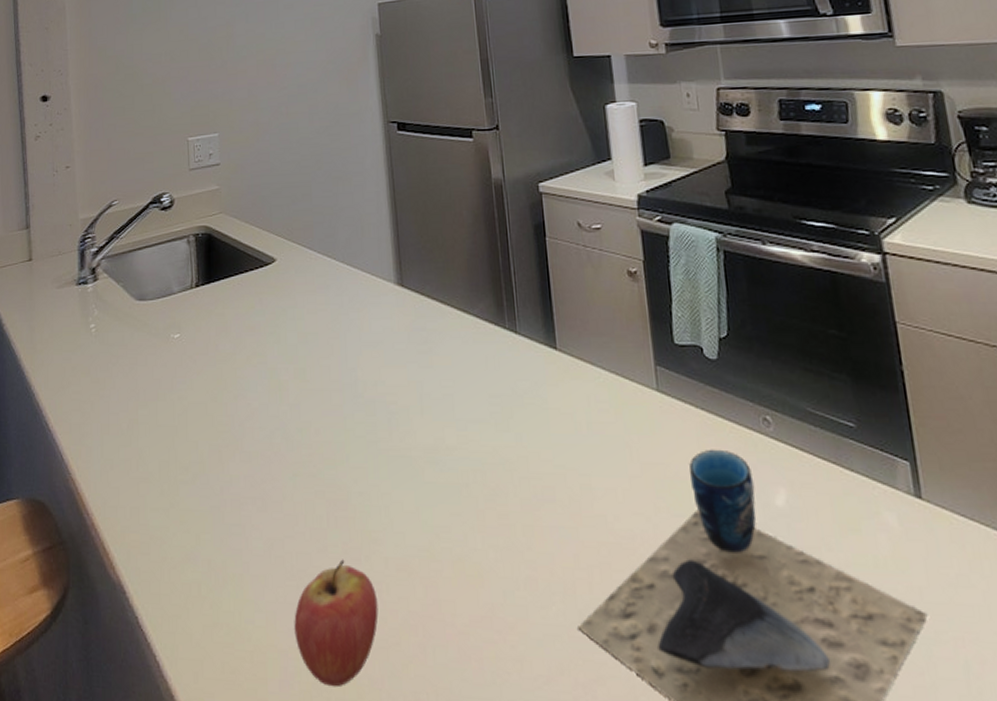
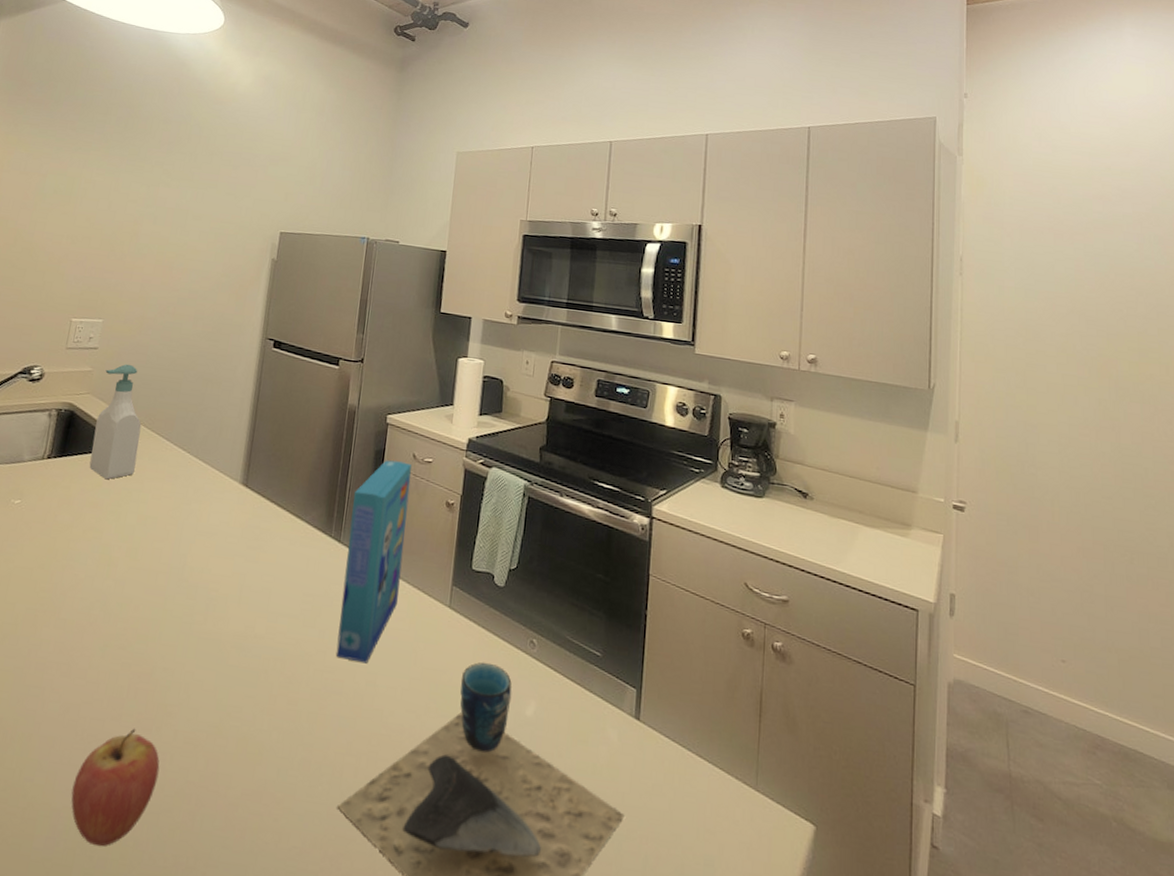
soap bottle: none [232,175,284,300] -> present [89,364,142,480]
cereal box: none [520,233,597,465] -> present [335,460,412,664]

